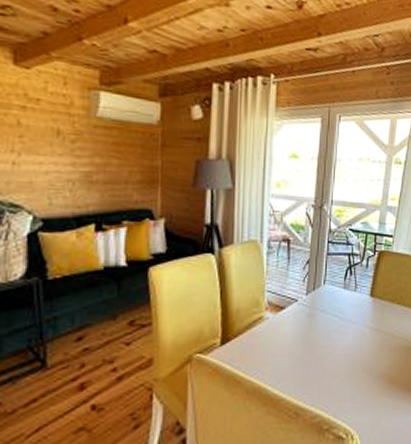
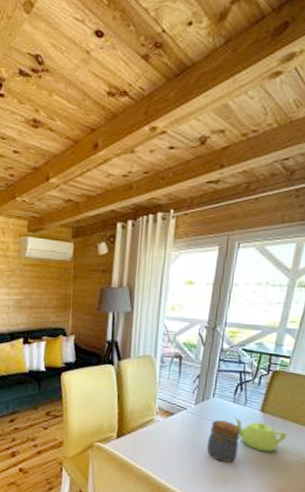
jar: none [320,310,353,357] -> present [206,420,241,462]
teapot: none [346,305,396,341] -> present [234,417,288,452]

